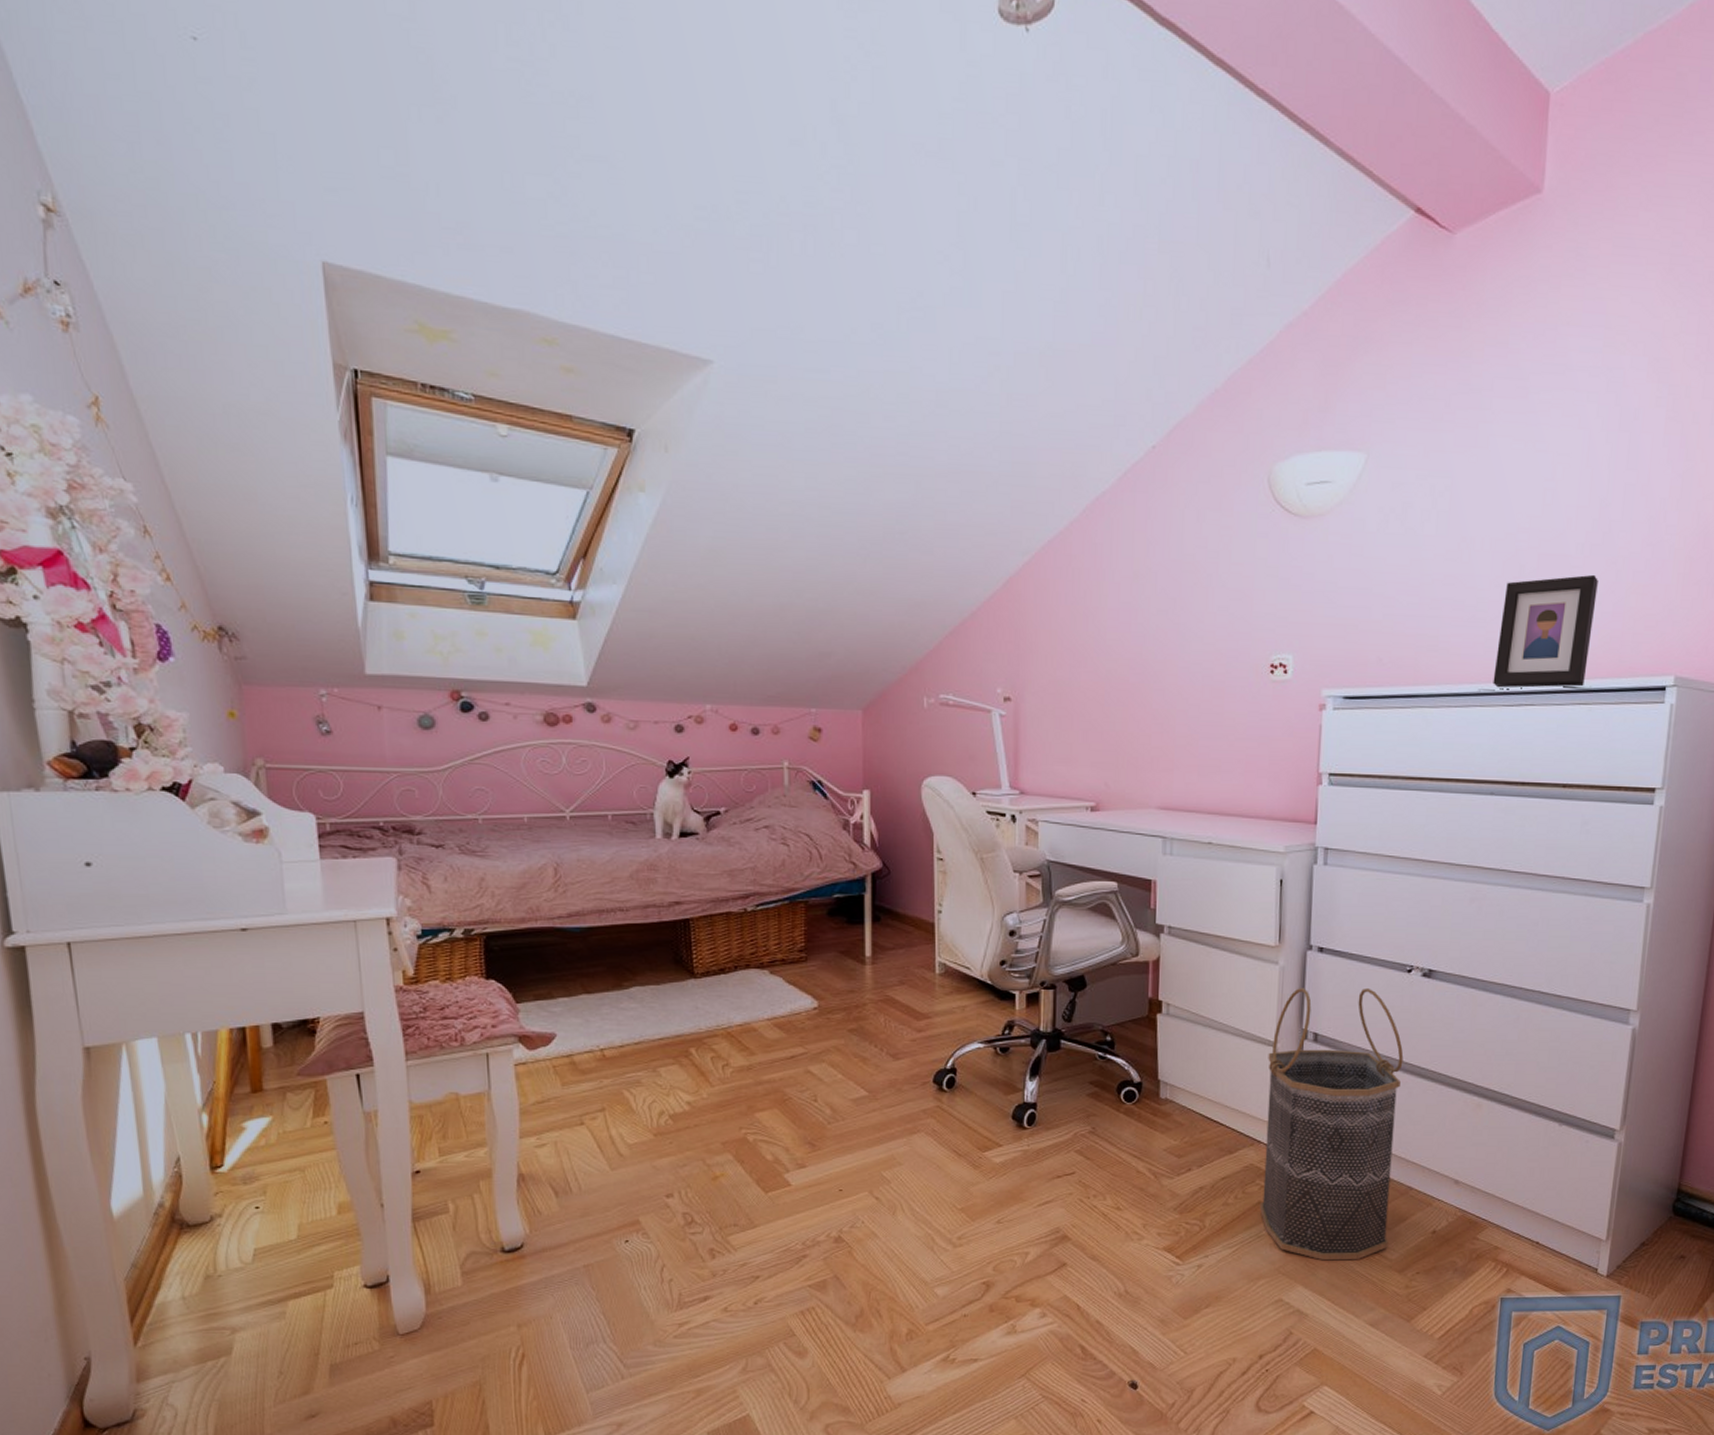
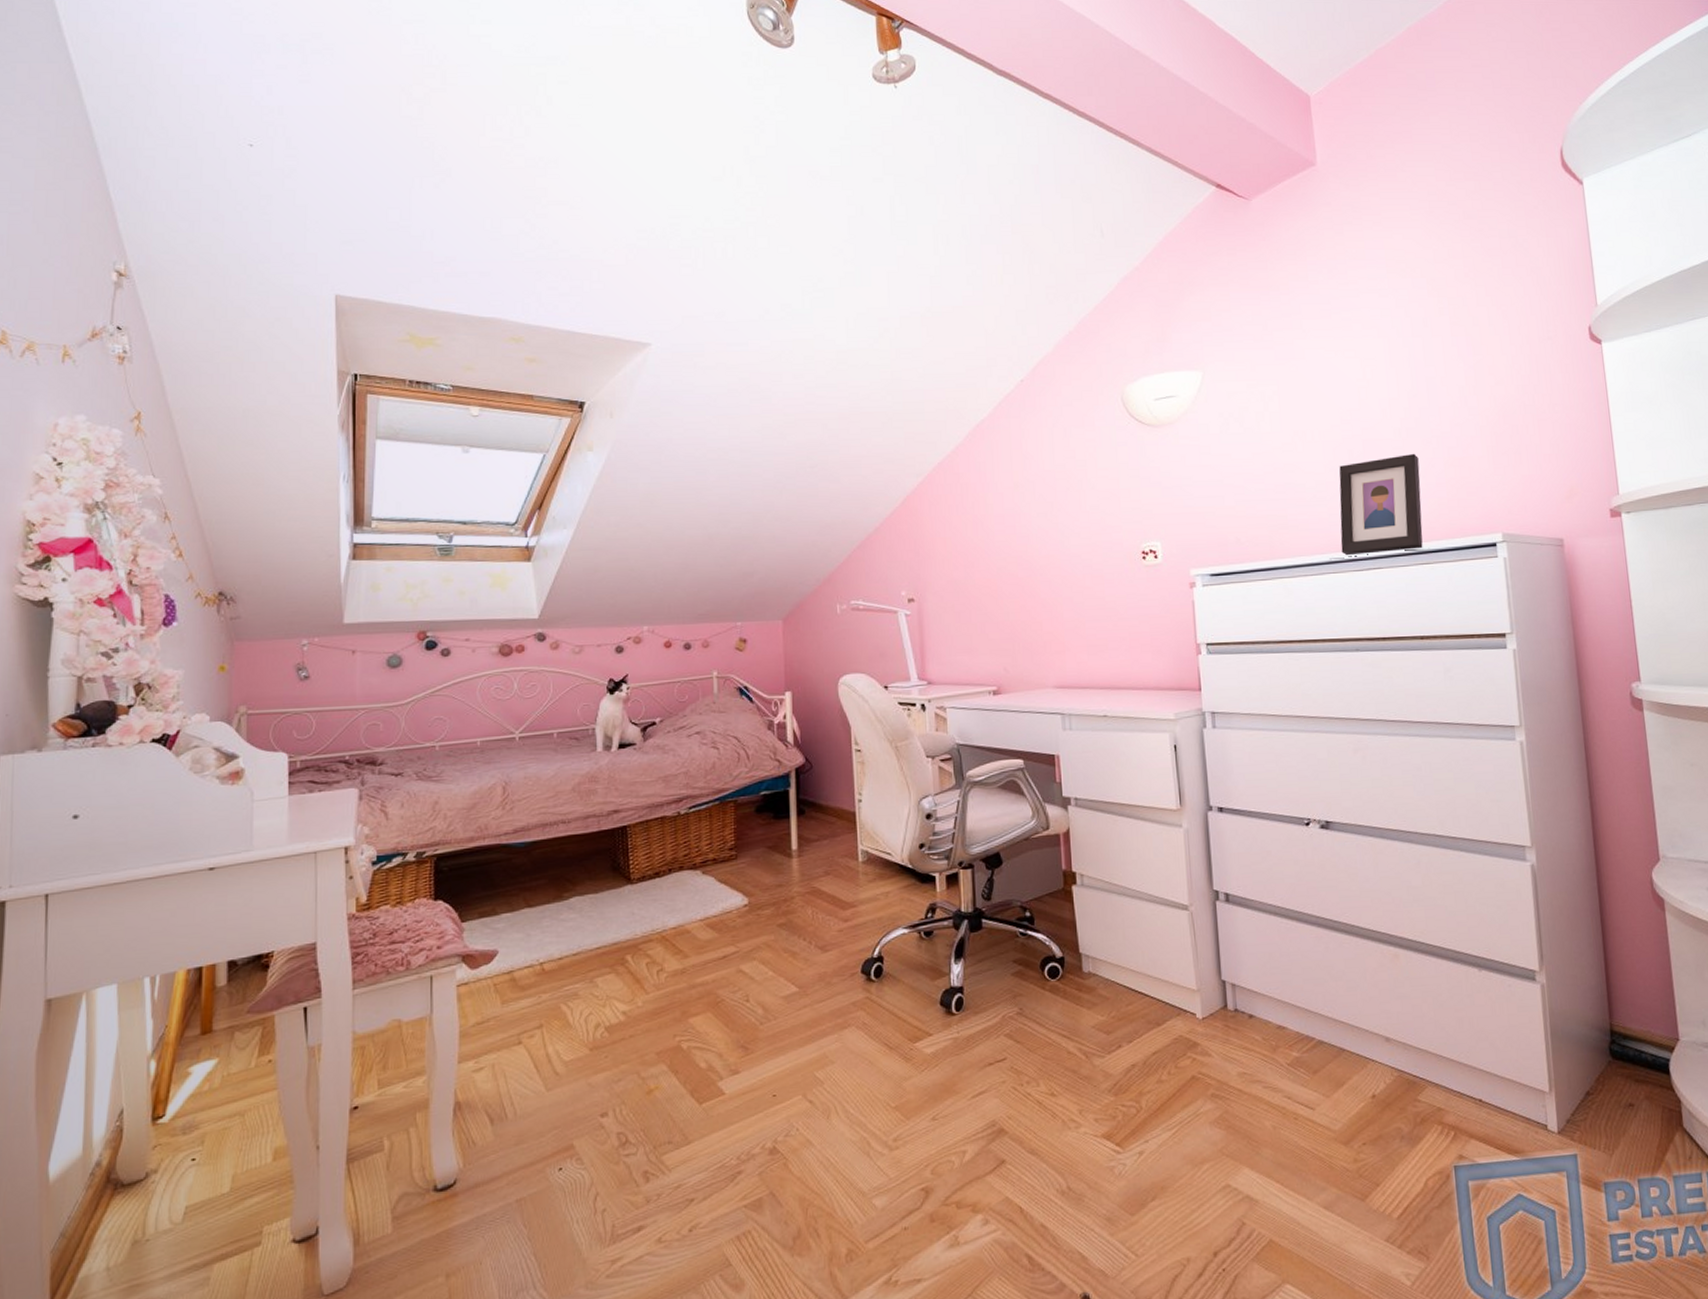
basket: present [1259,987,1404,1261] -> none [1183,843,1330,1138]

